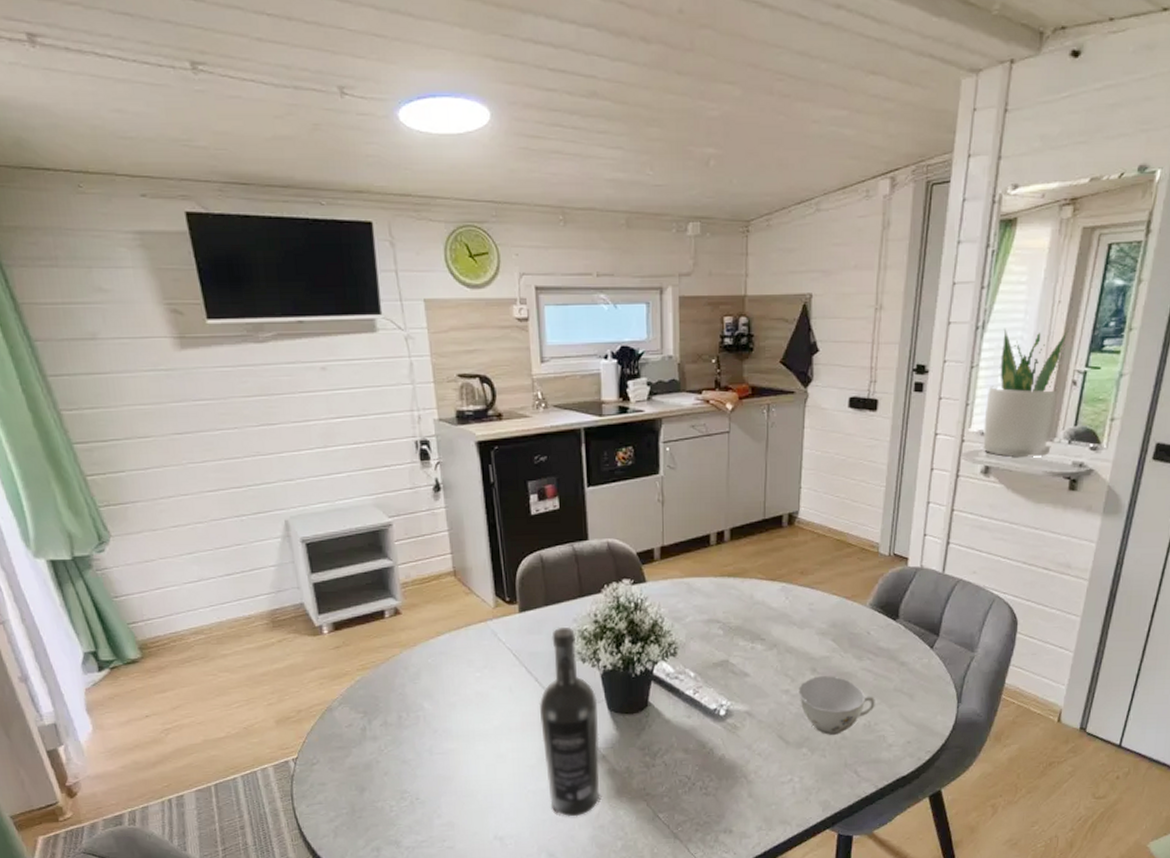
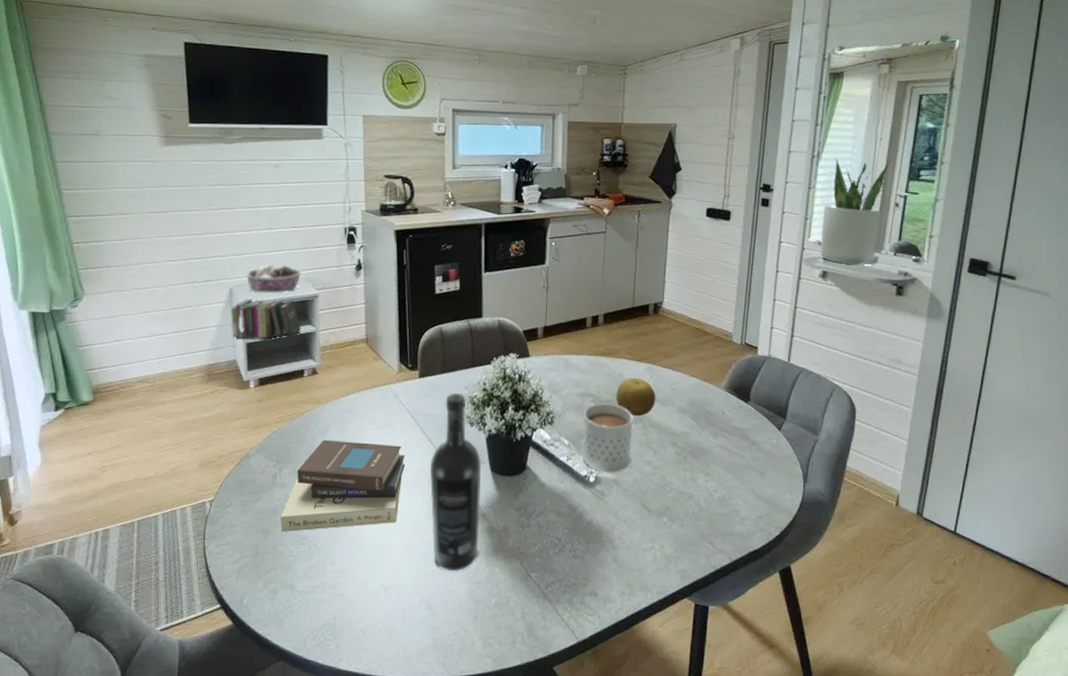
books: none [290,530,376,579] -> present [231,298,301,339]
decorative basket: none [302,489,369,523] -> present [245,264,301,293]
books: none [375,686,512,787] -> present [280,439,406,532]
mug: none [710,629,767,705] -> present [582,403,633,473]
fruit: none [747,599,792,642] -> present [616,378,656,417]
teacup: present [799,676,875,736] -> none [660,450,729,507]

